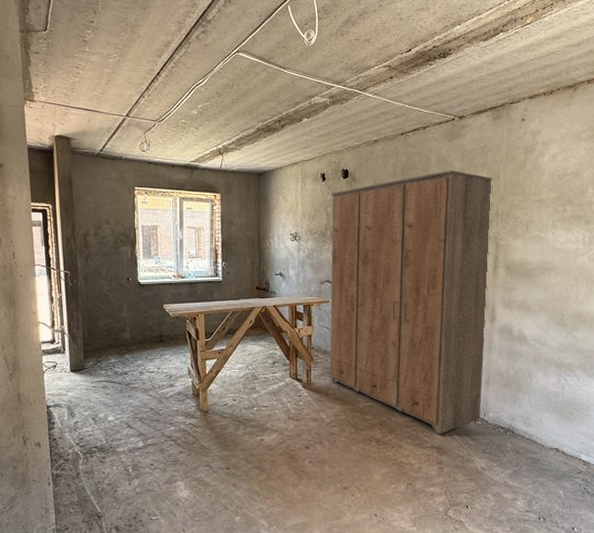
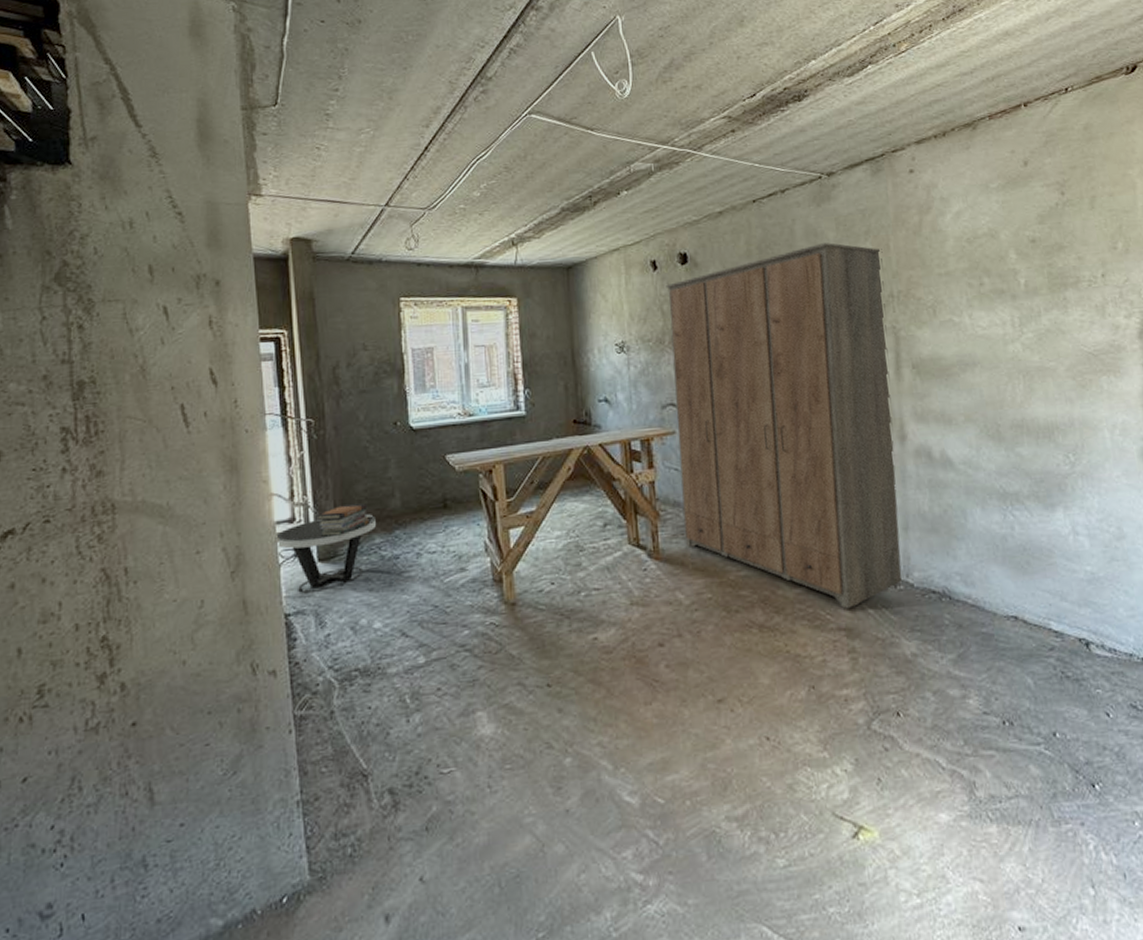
side table: none [41,342,112,393] -> present [276,514,376,594]
book stack: none [70,333,107,355] -> present [317,503,369,537]

